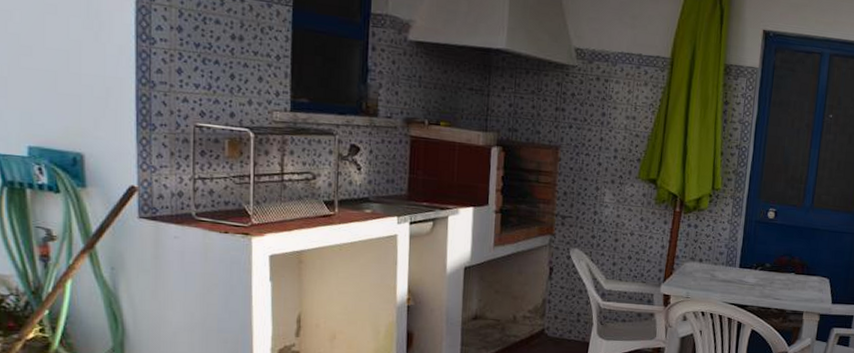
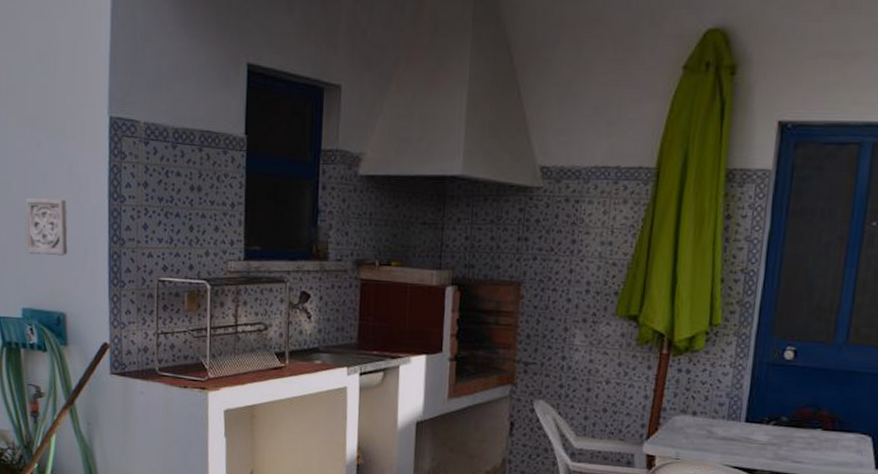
wall ornament: none [31,29,86,95] -> present [25,197,68,256]

